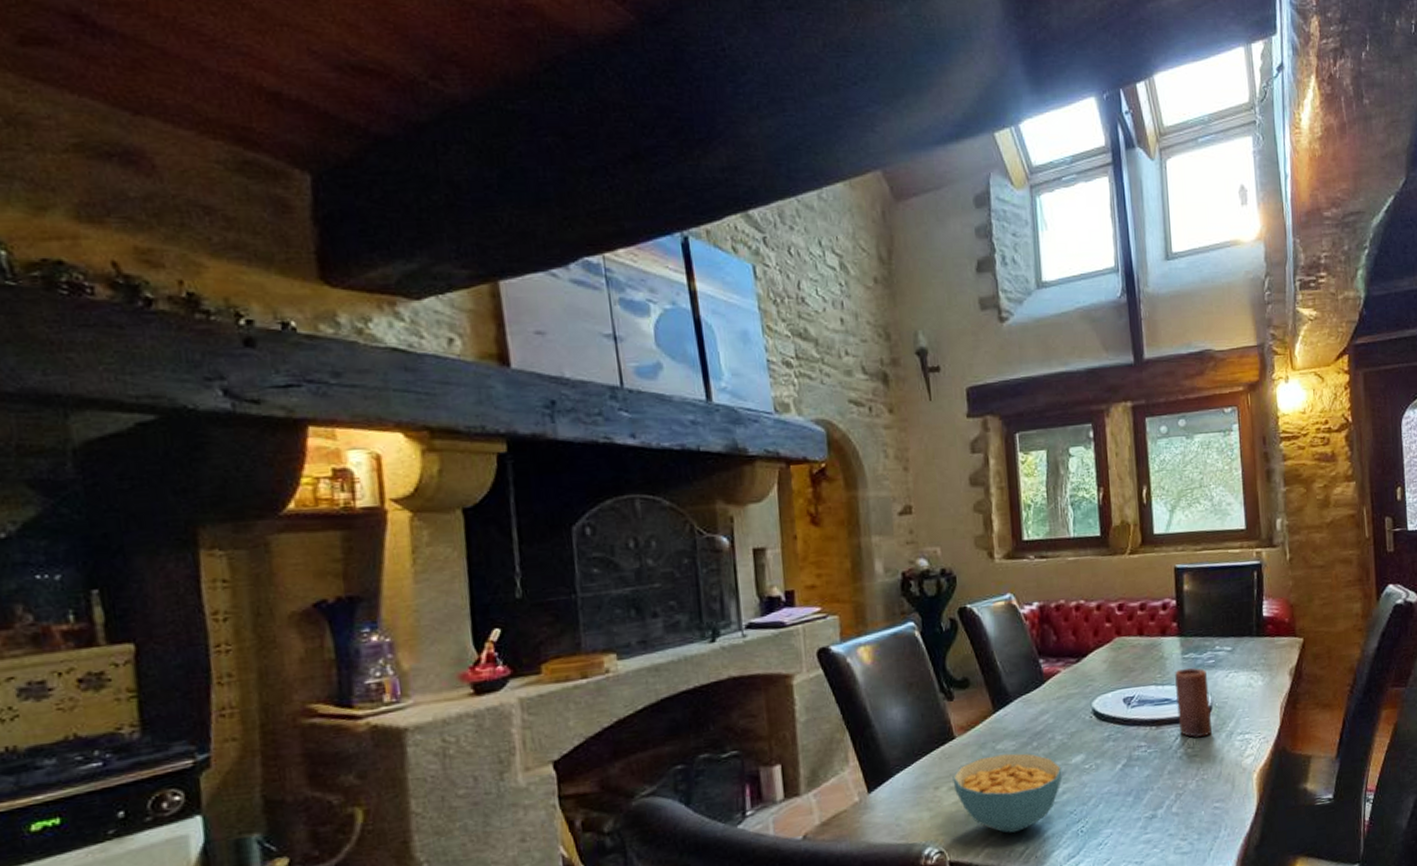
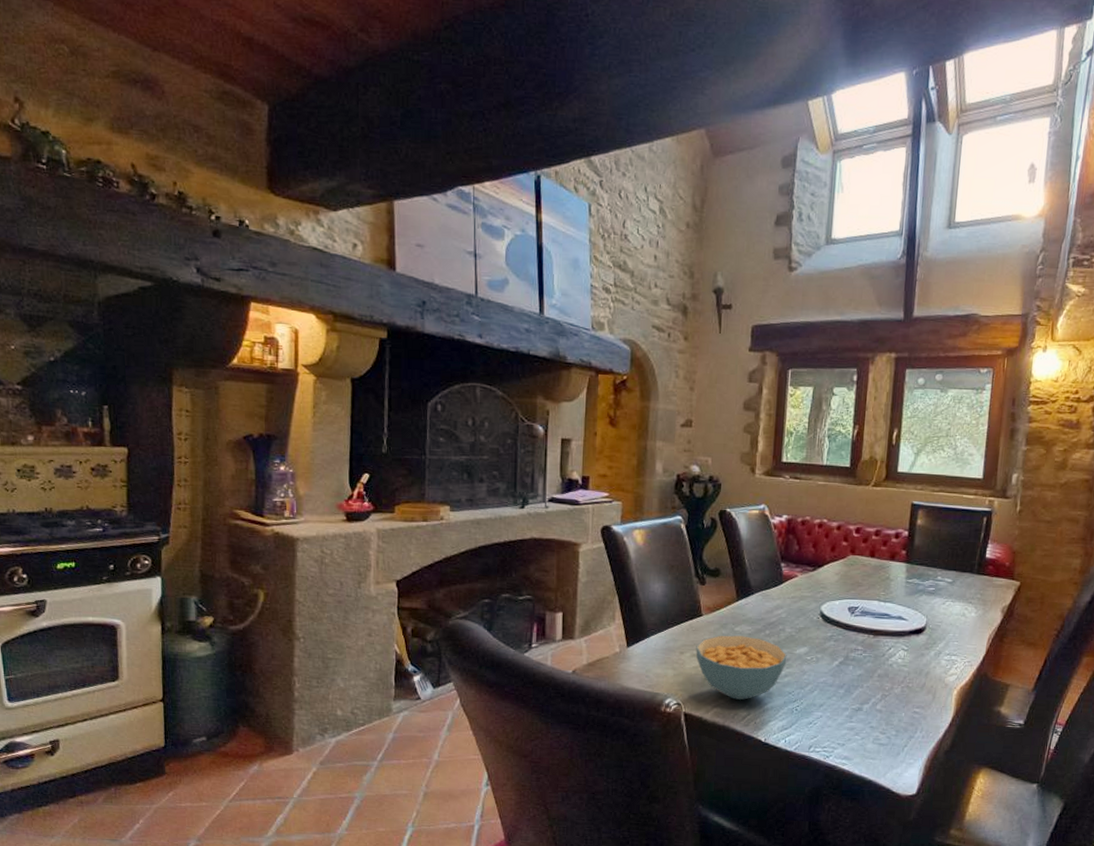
candle: present [1175,668,1213,738] -> none [893,591,926,652]

